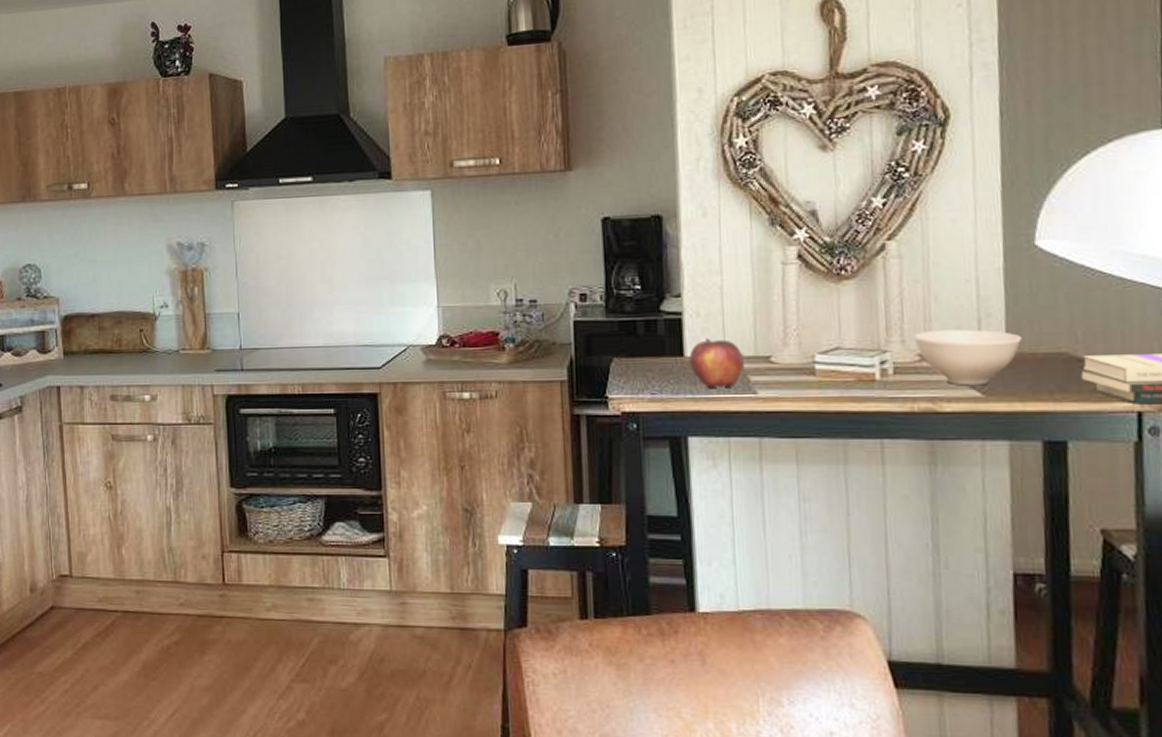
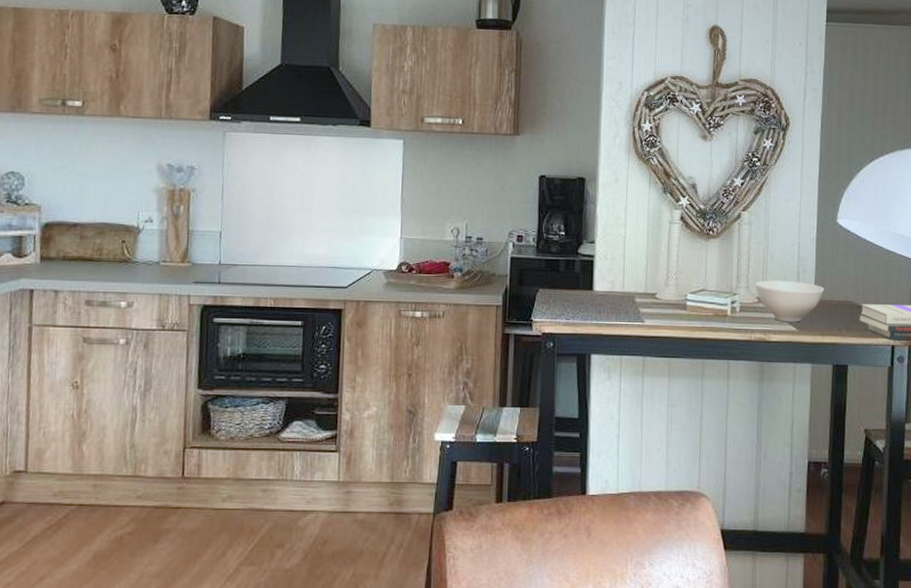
fruit: present [689,338,745,389] -> none [596,277,637,317]

